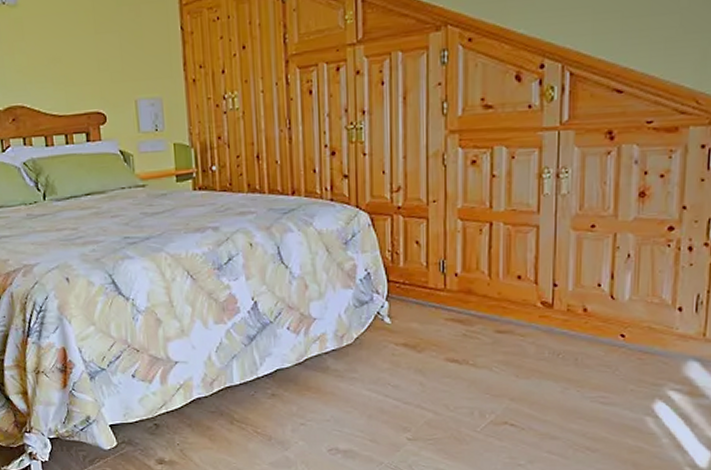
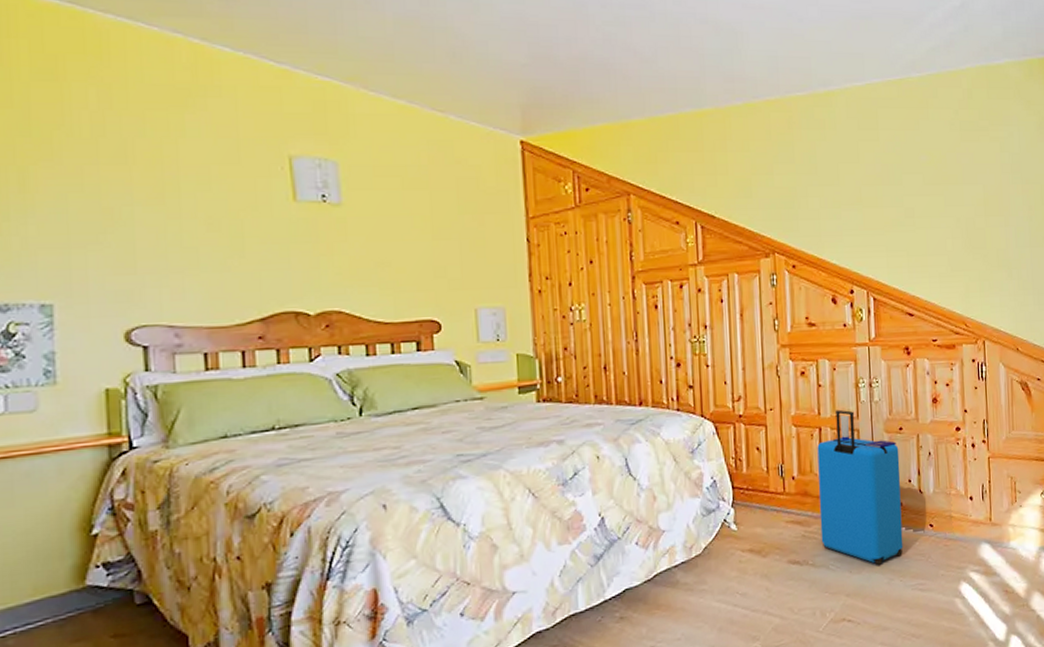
suitcase: none [485,203,589,373] -> present [817,409,903,566]

